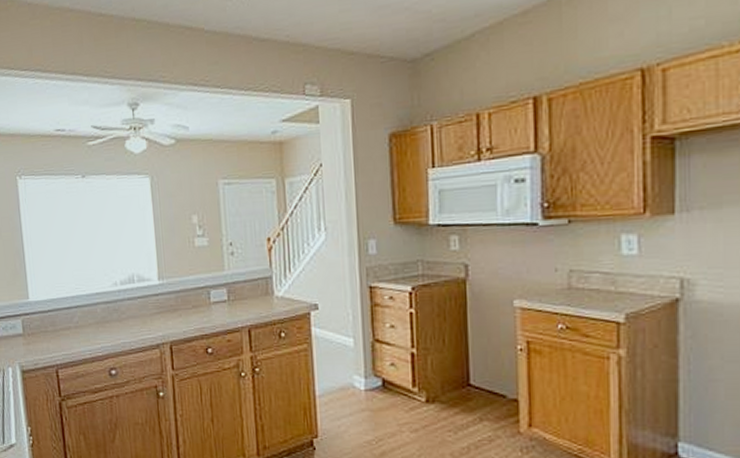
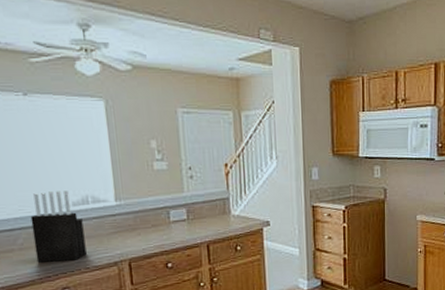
knife block: none [85,269,132,341] -> present [30,191,87,263]

